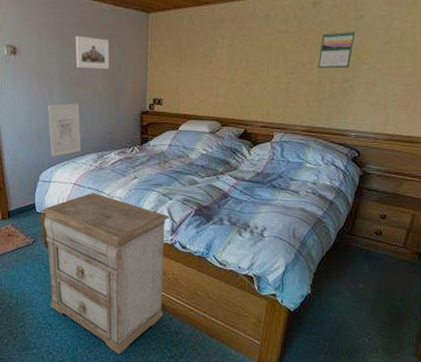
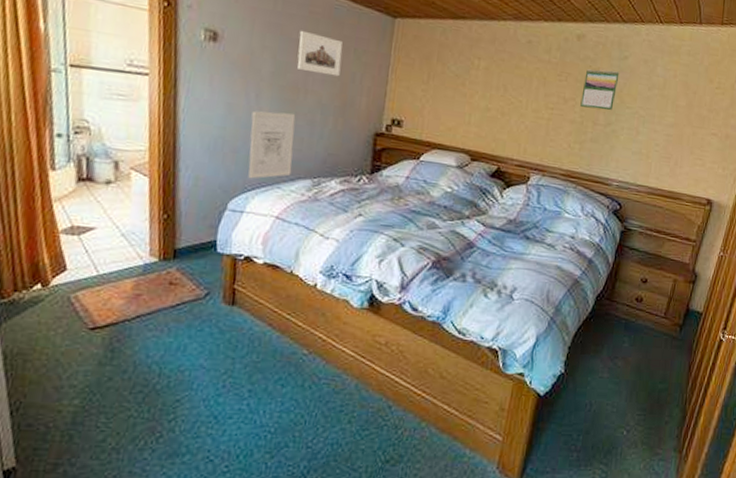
nightstand: present [40,192,170,355] -> none [220,230,401,460]

